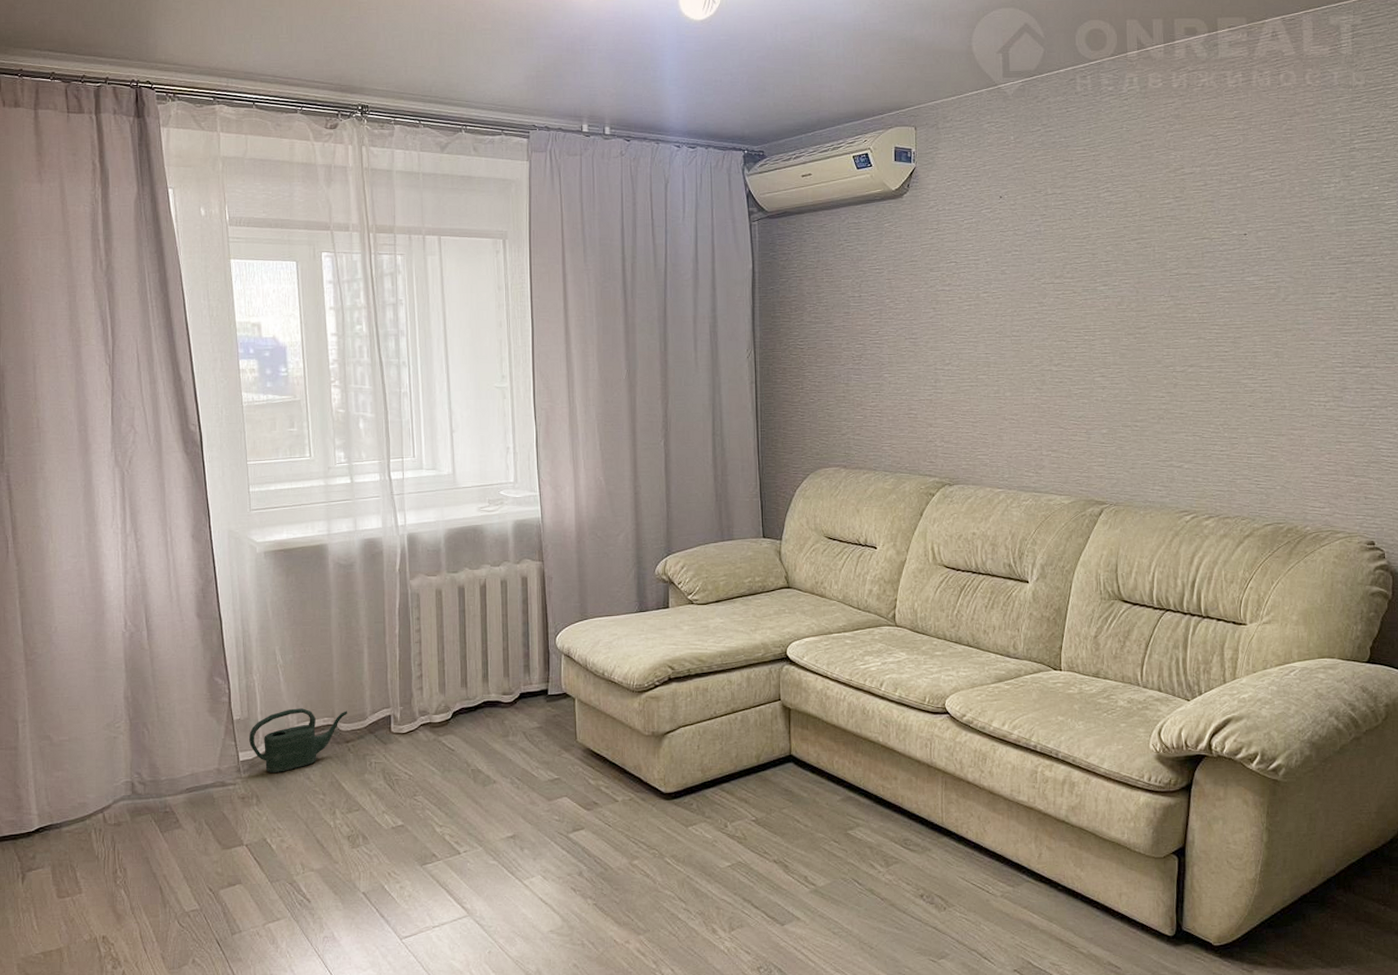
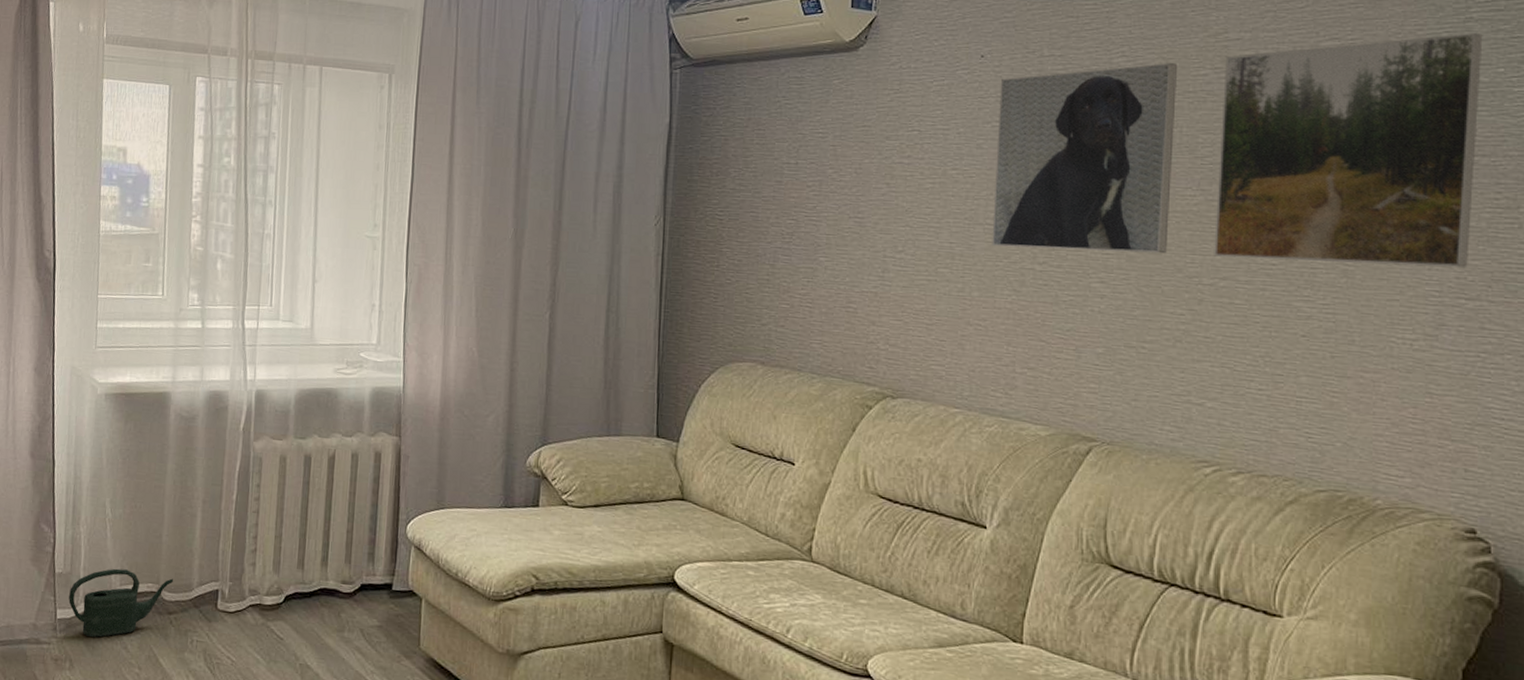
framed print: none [1016,195,1149,353] -> present [992,63,1178,254]
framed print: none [1183,160,1363,349] -> present [1214,33,1483,267]

